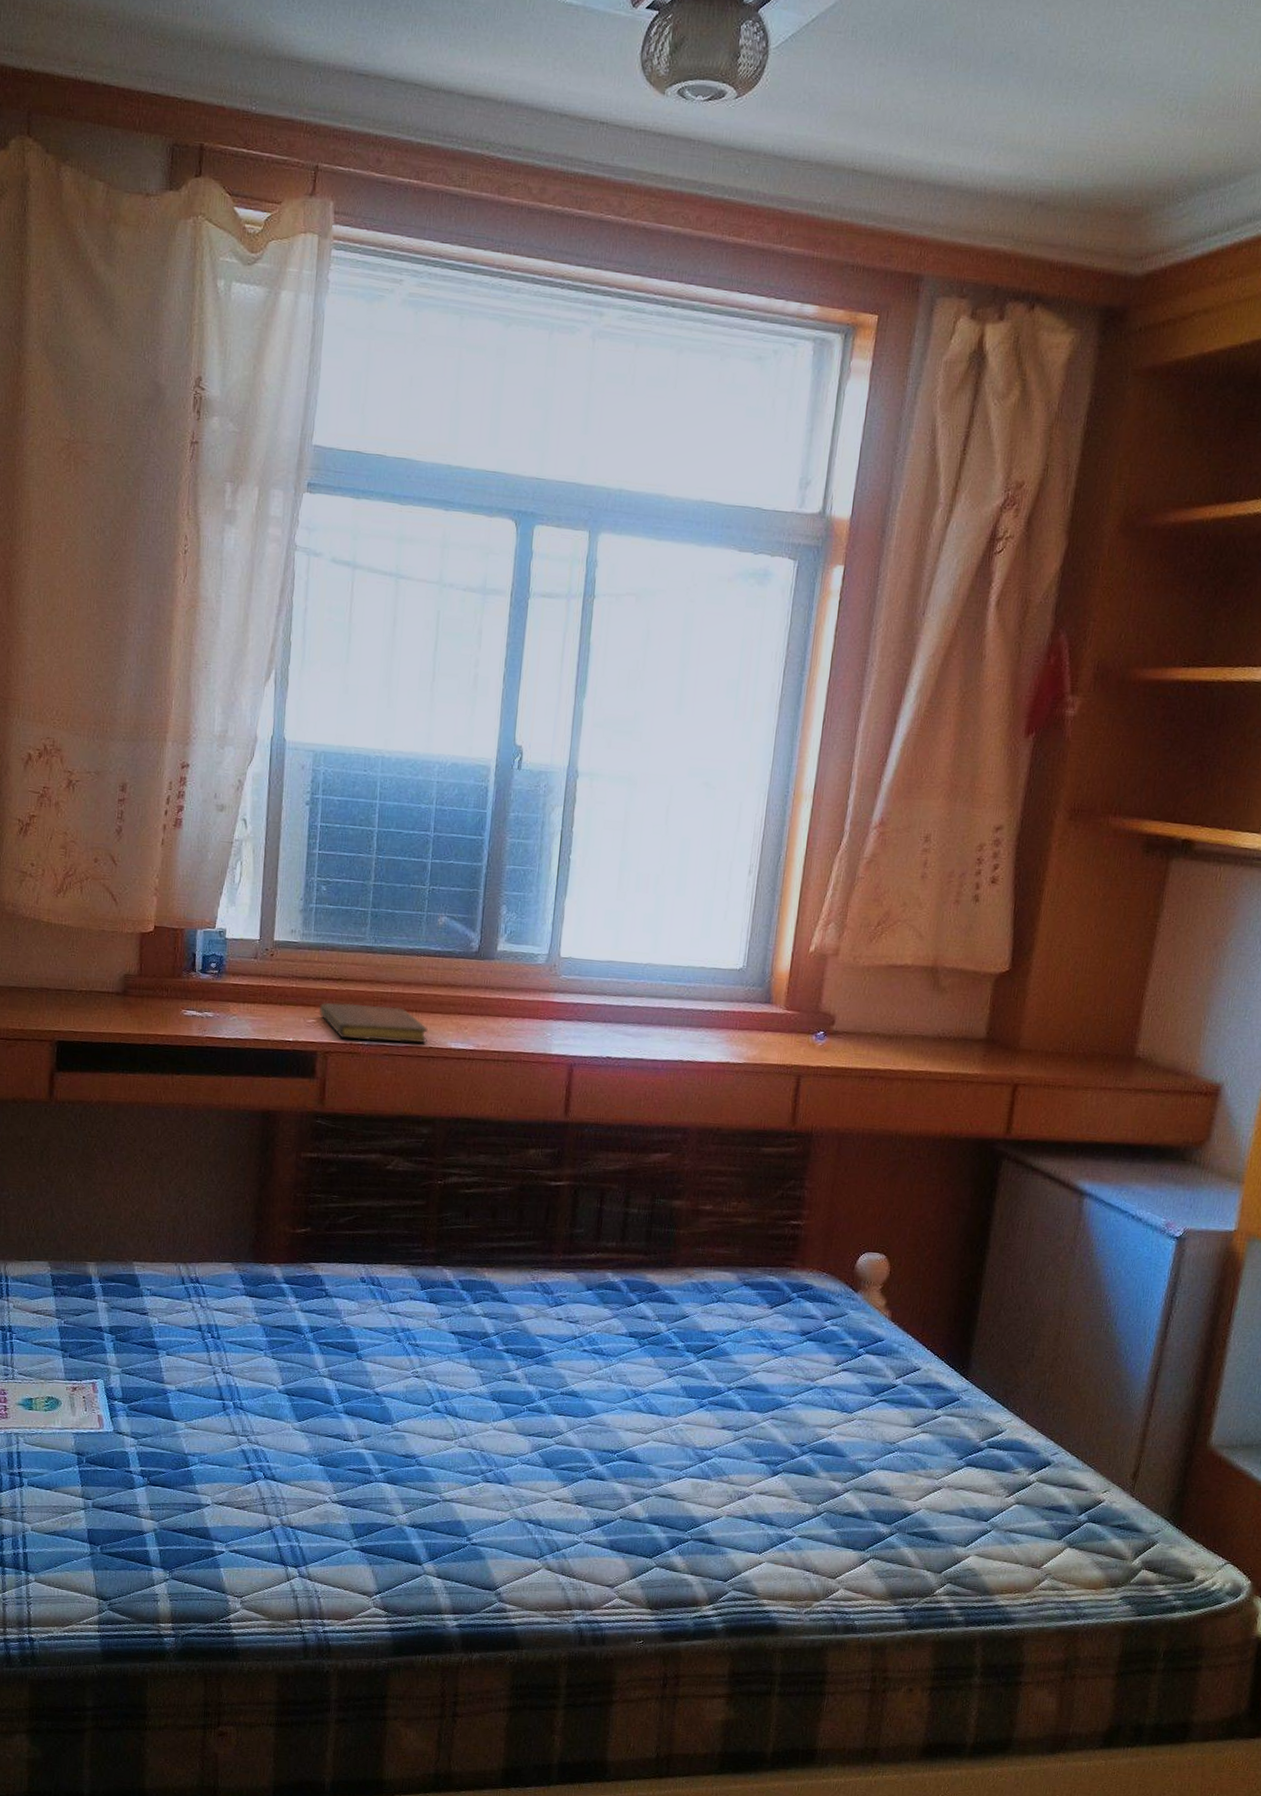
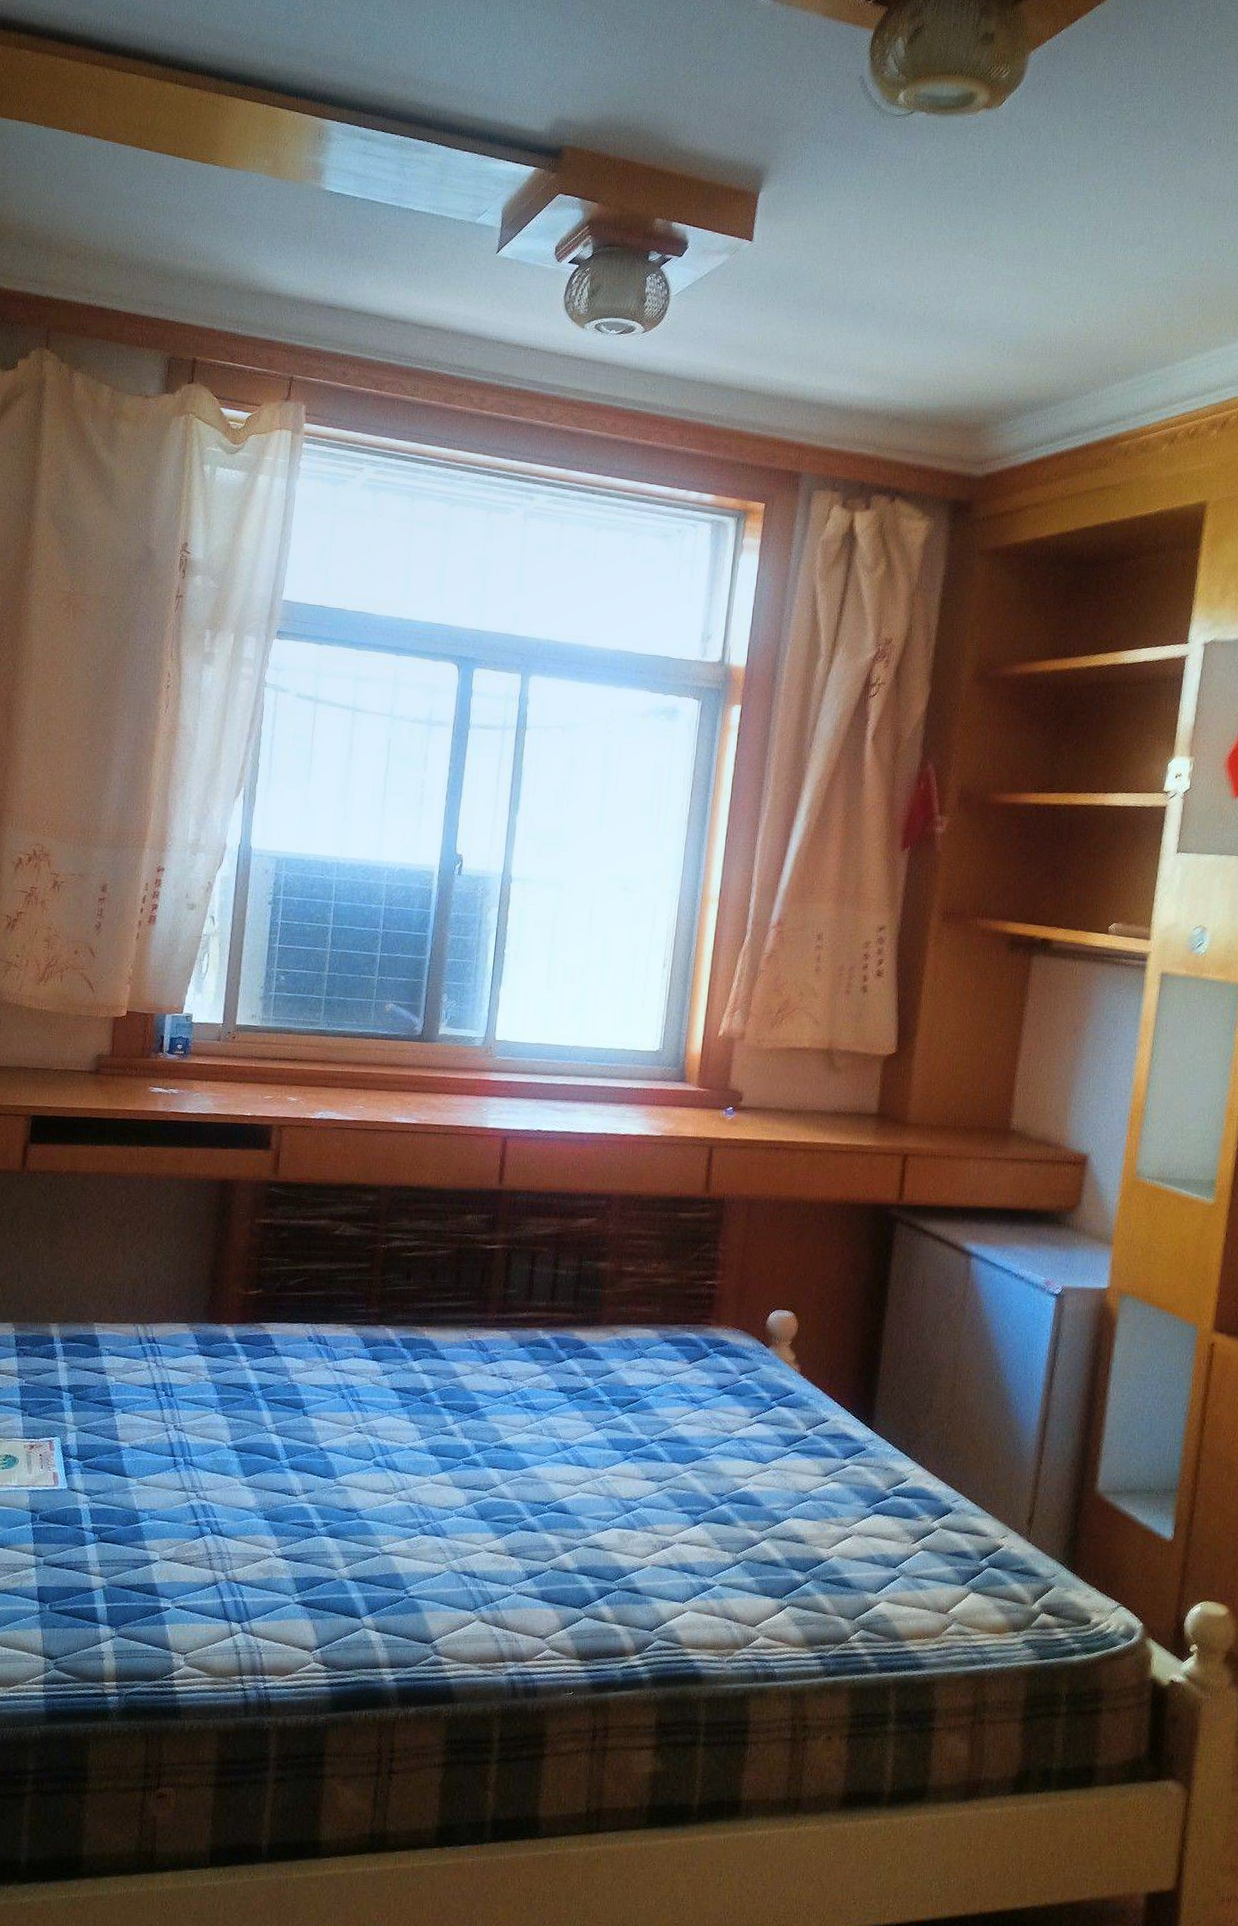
notebook: present [320,1003,428,1043] -> none [276,1081,375,1117]

